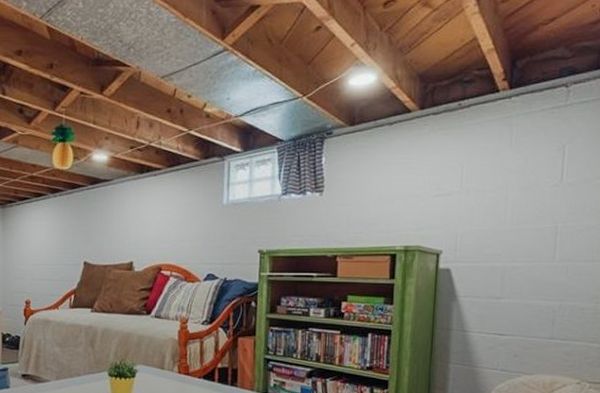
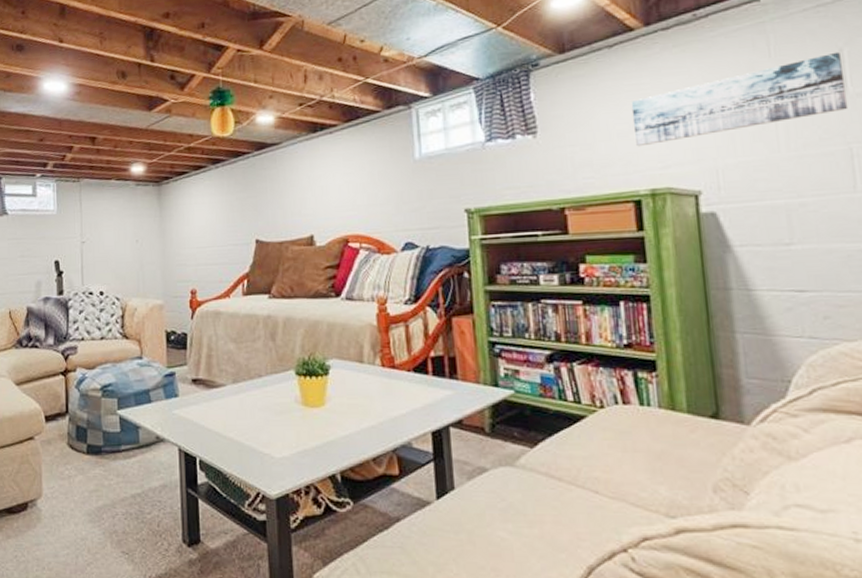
wall art: none [399,147,563,211] -> present [631,51,849,147]

